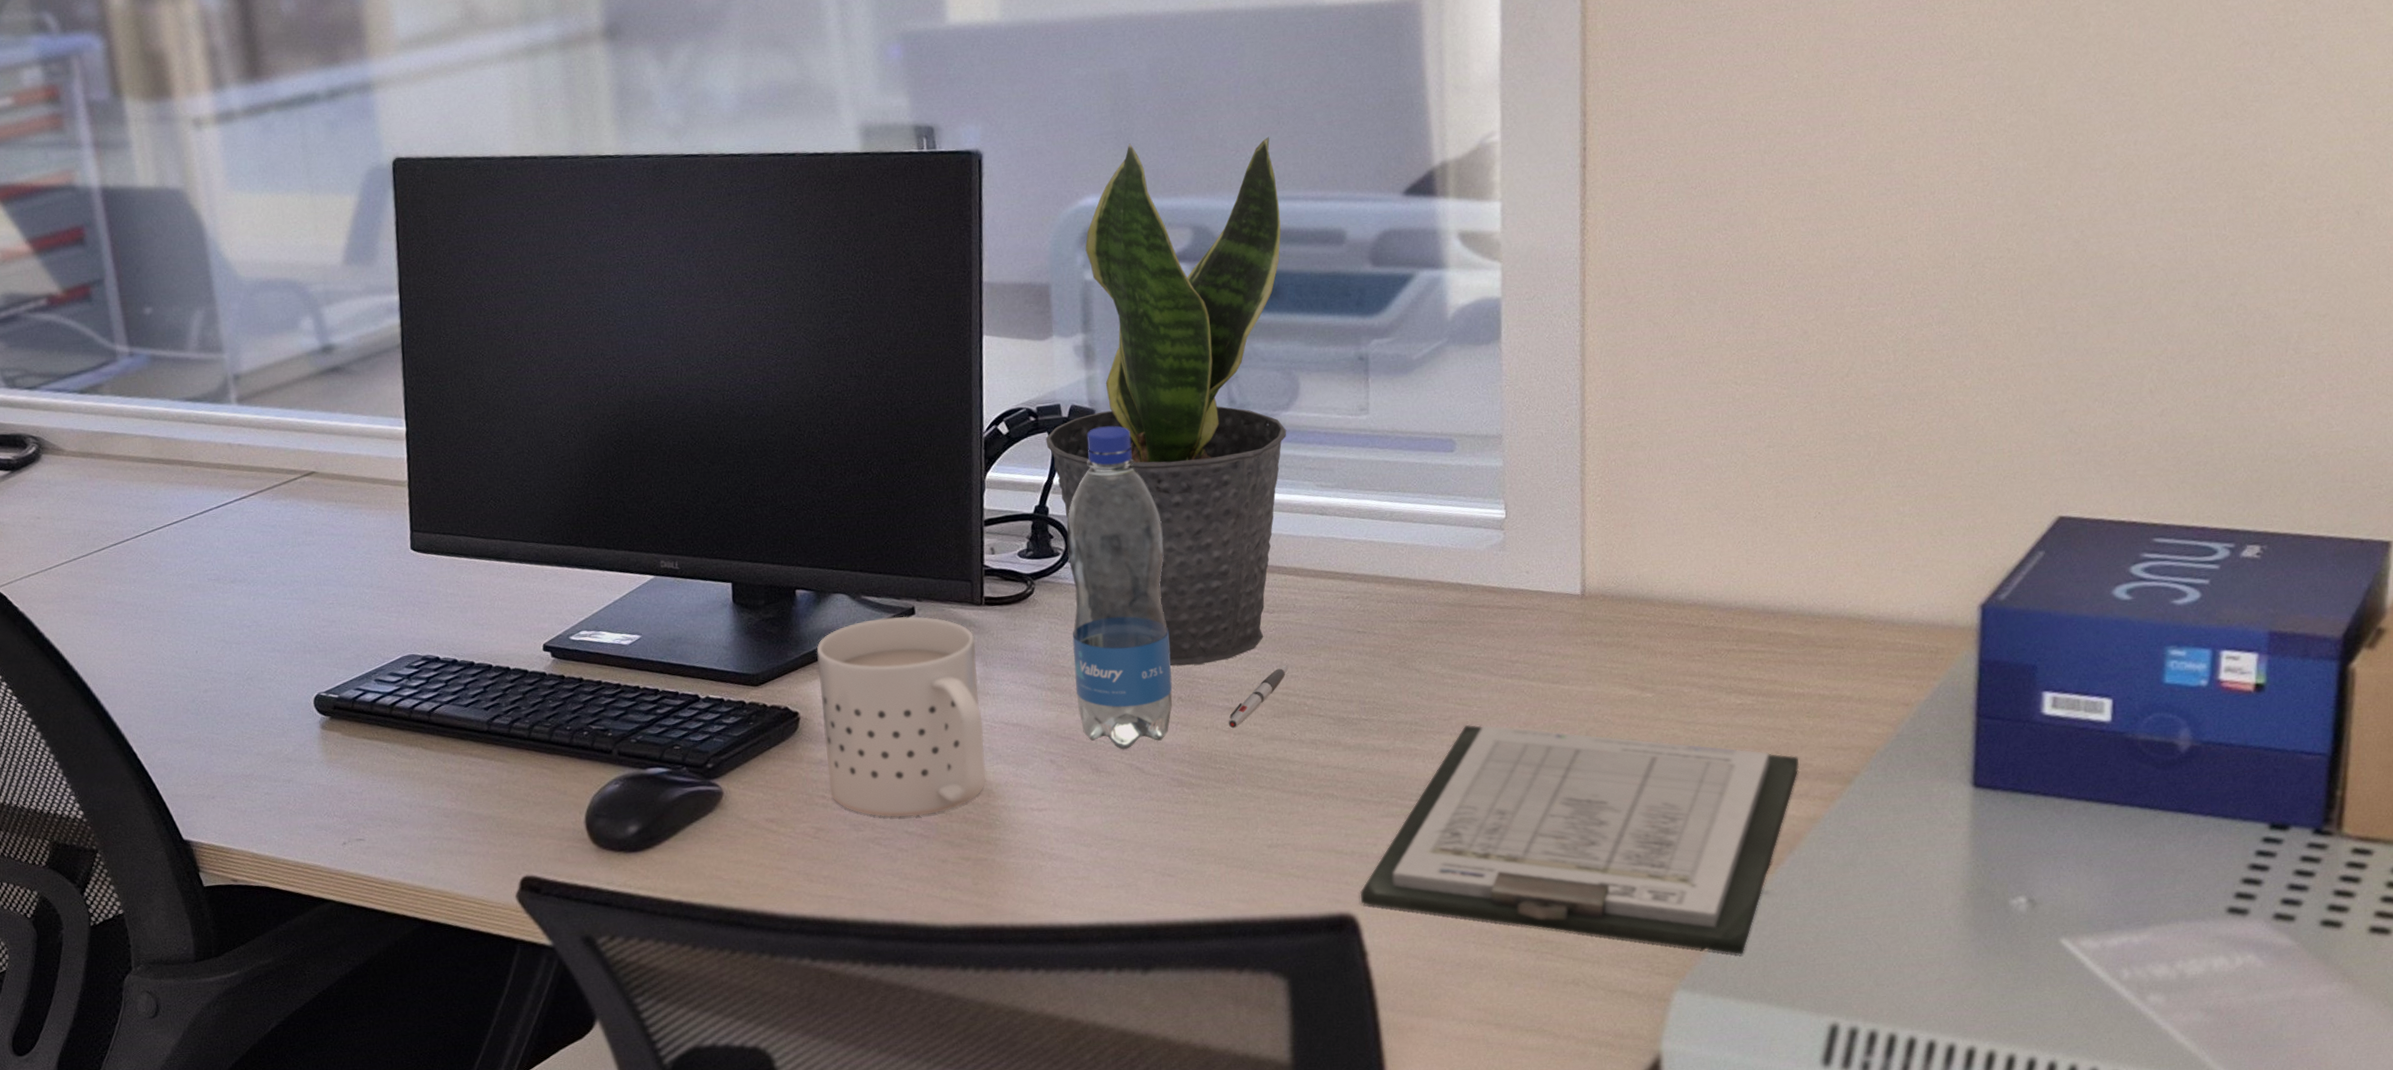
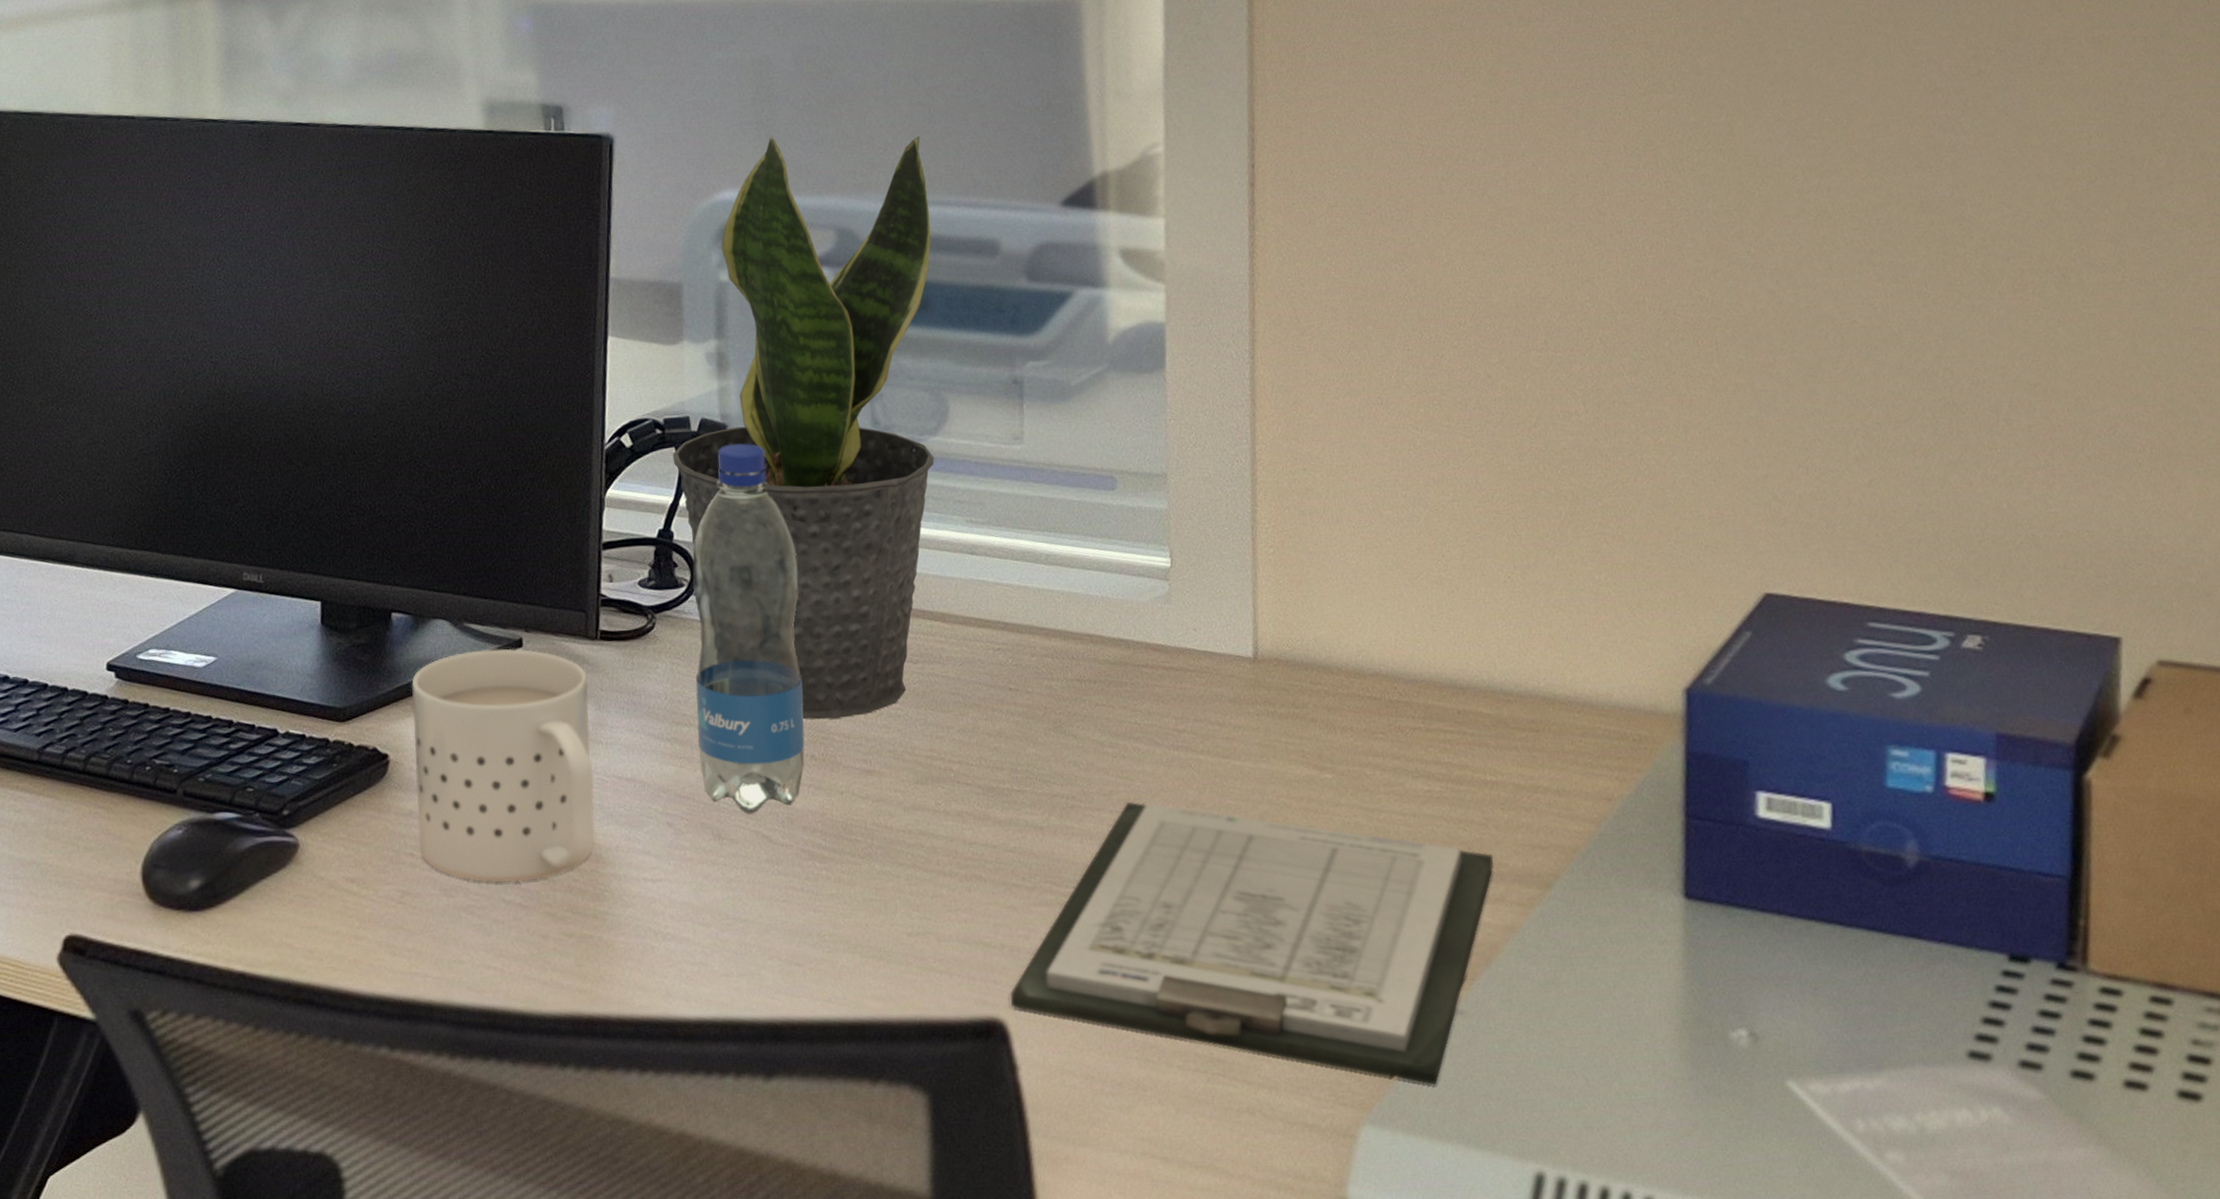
pen: present [1228,664,1289,729] -> none [865,723,933,795]

